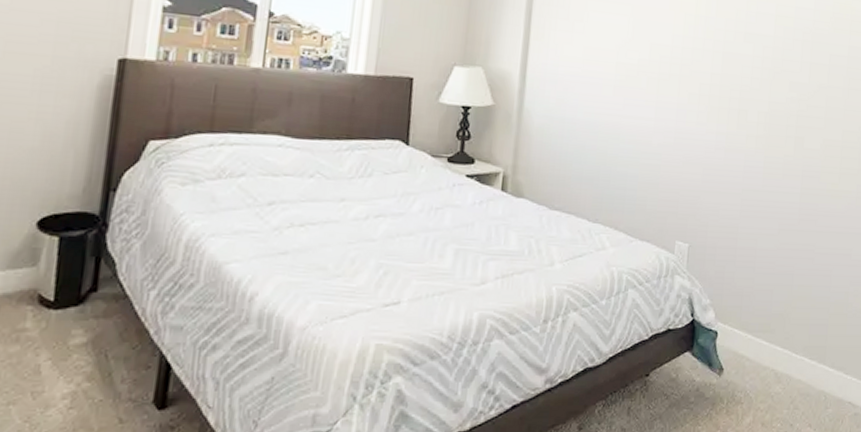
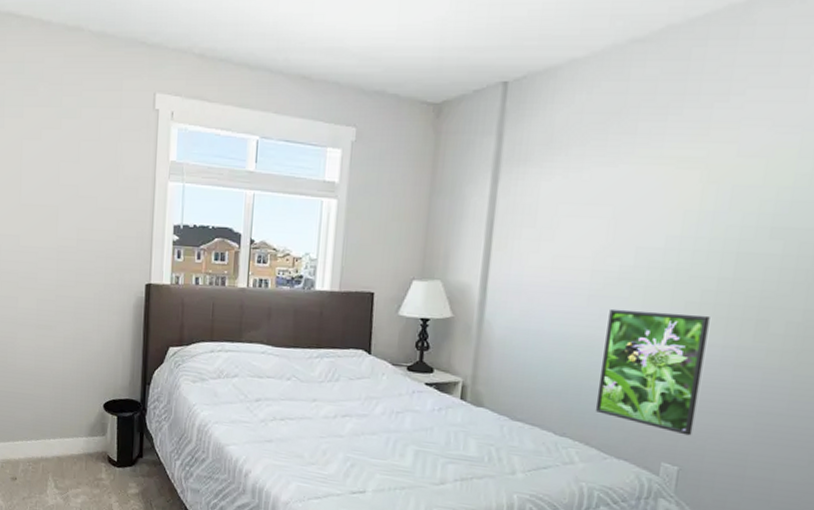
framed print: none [622,98,706,214] -> present [595,308,710,436]

